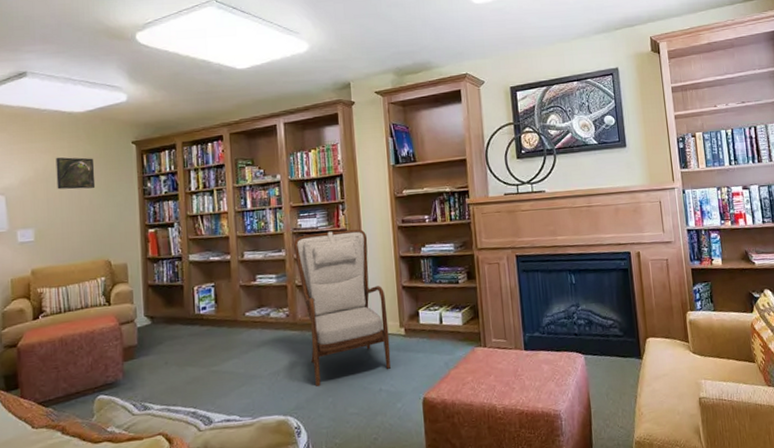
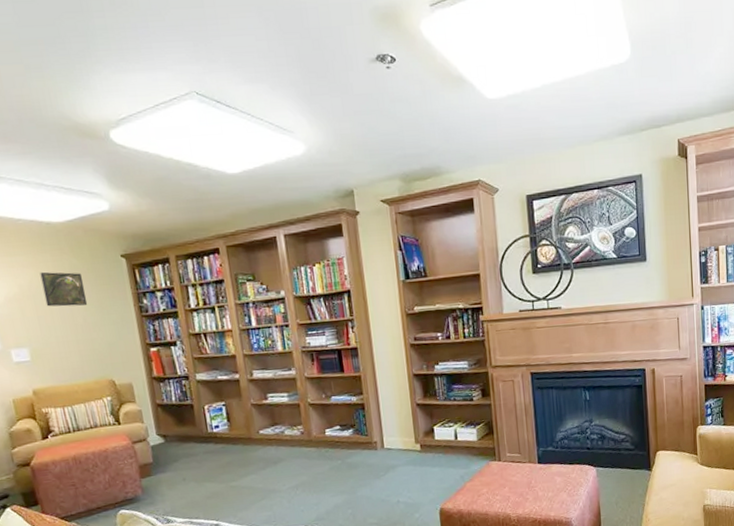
armchair: present [293,229,391,386] -> none [303,347,407,499]

